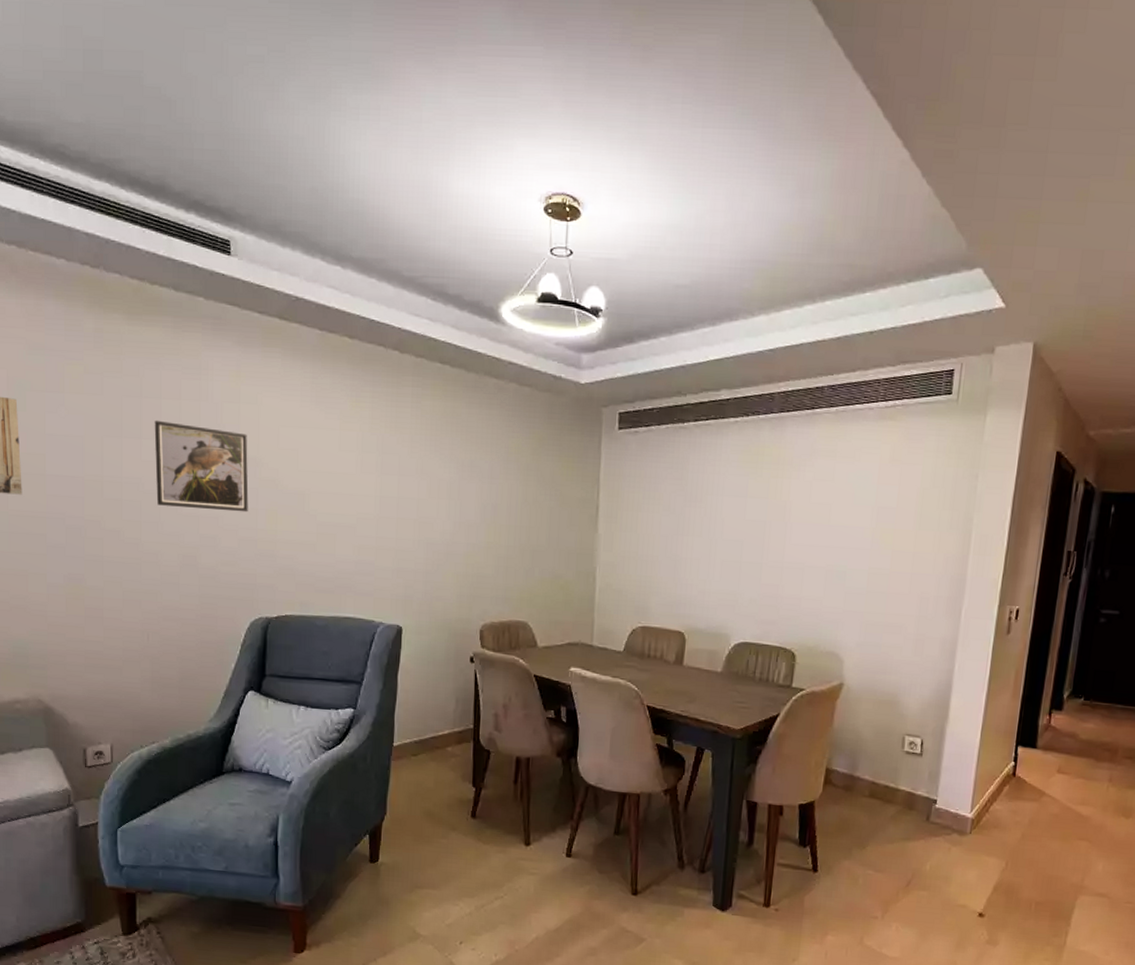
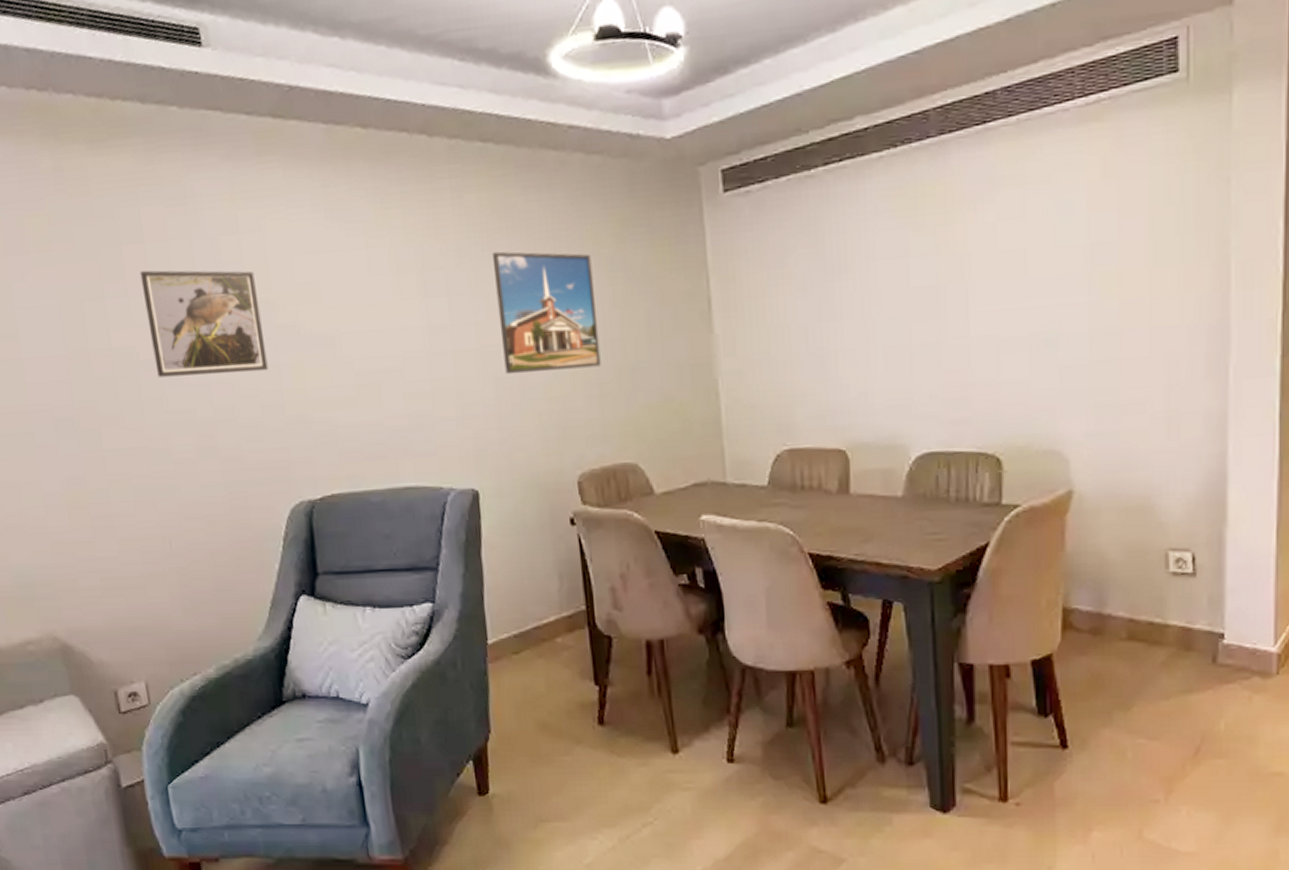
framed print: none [435,447,513,545] -> present [491,251,601,375]

